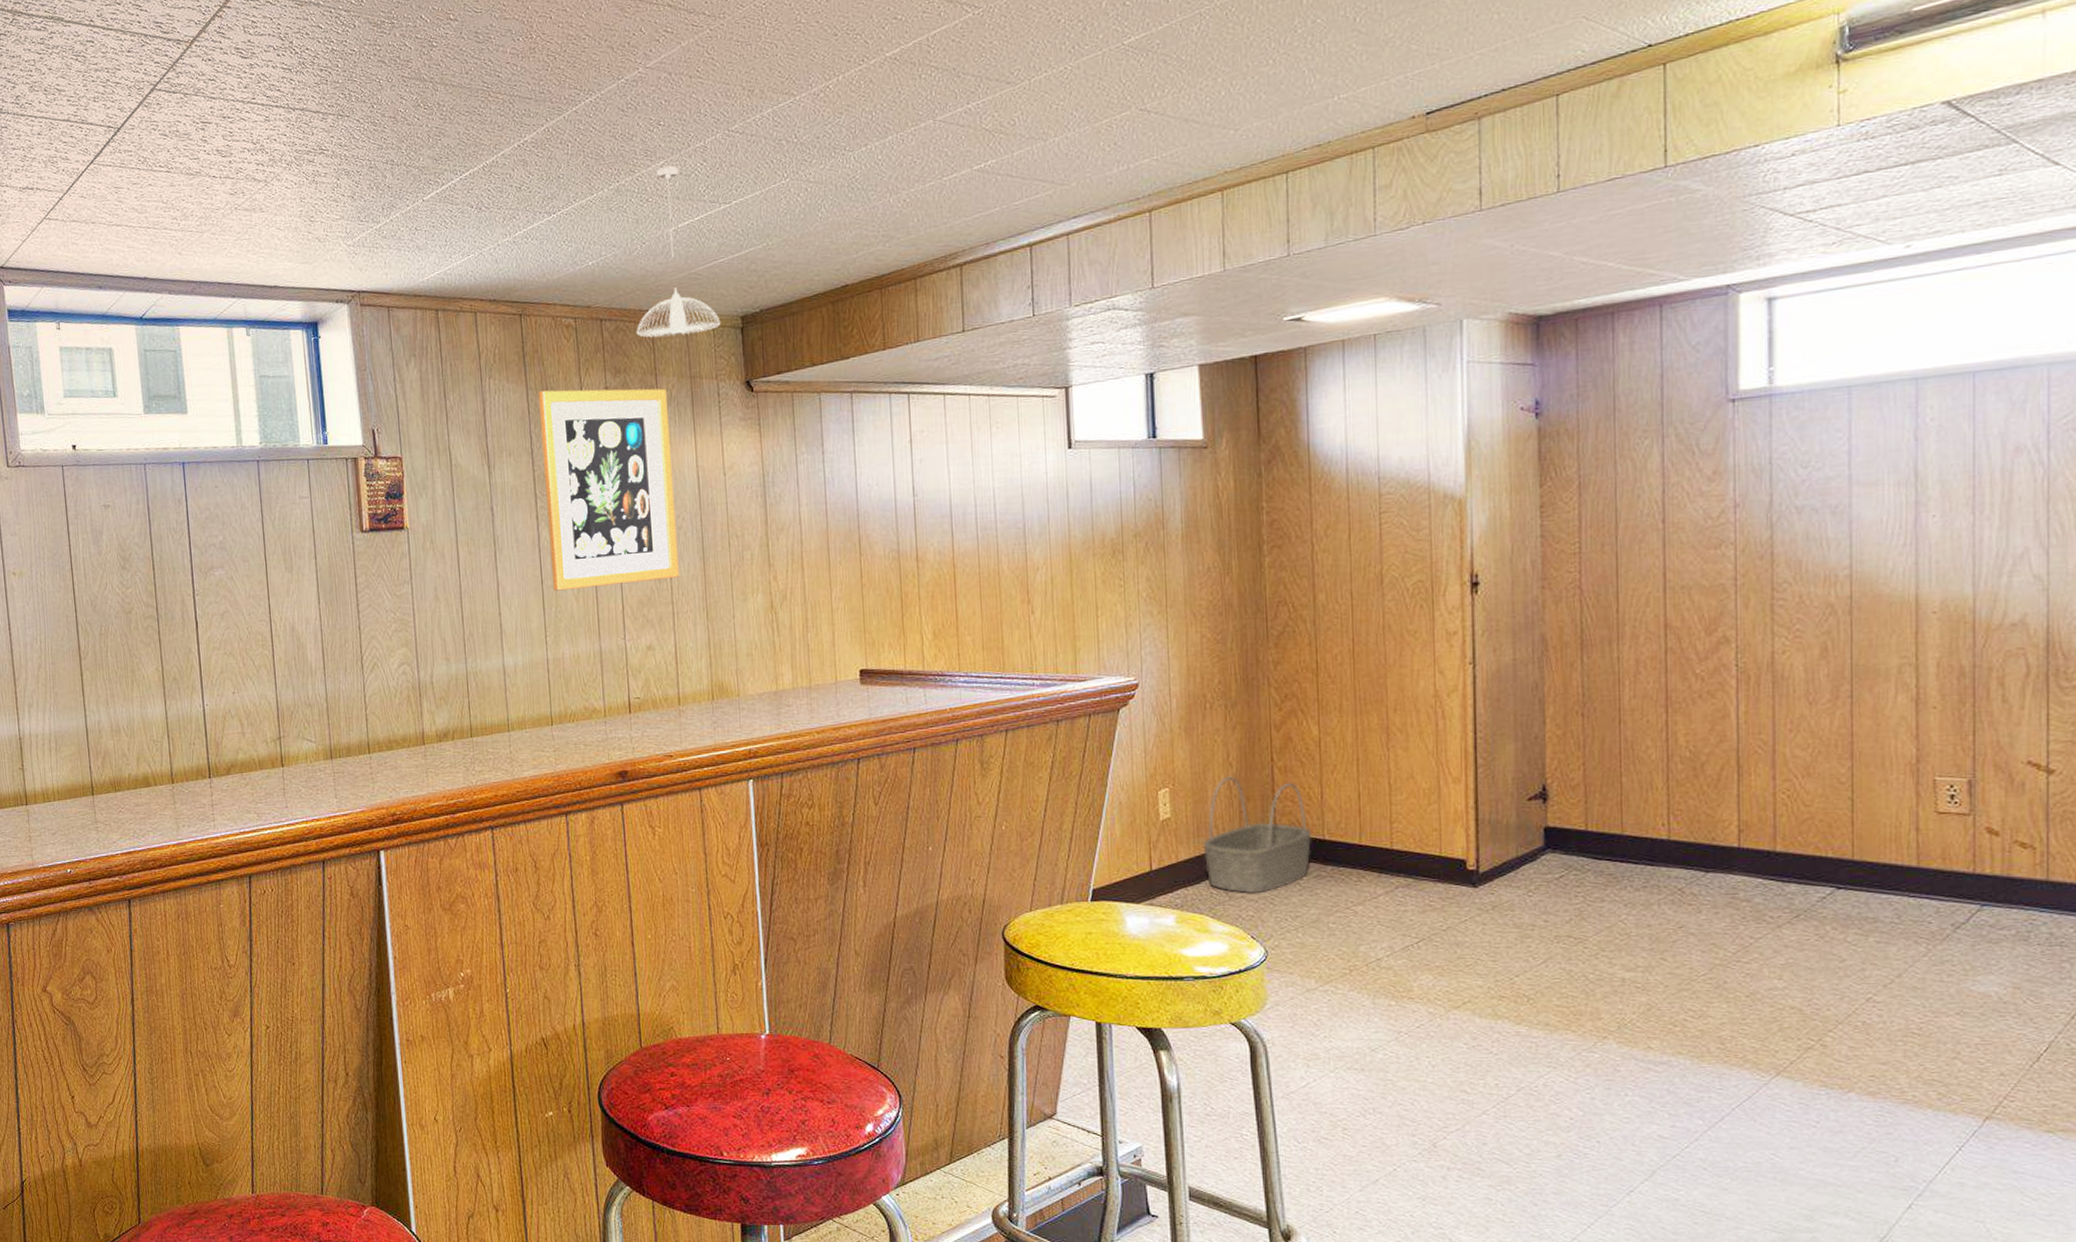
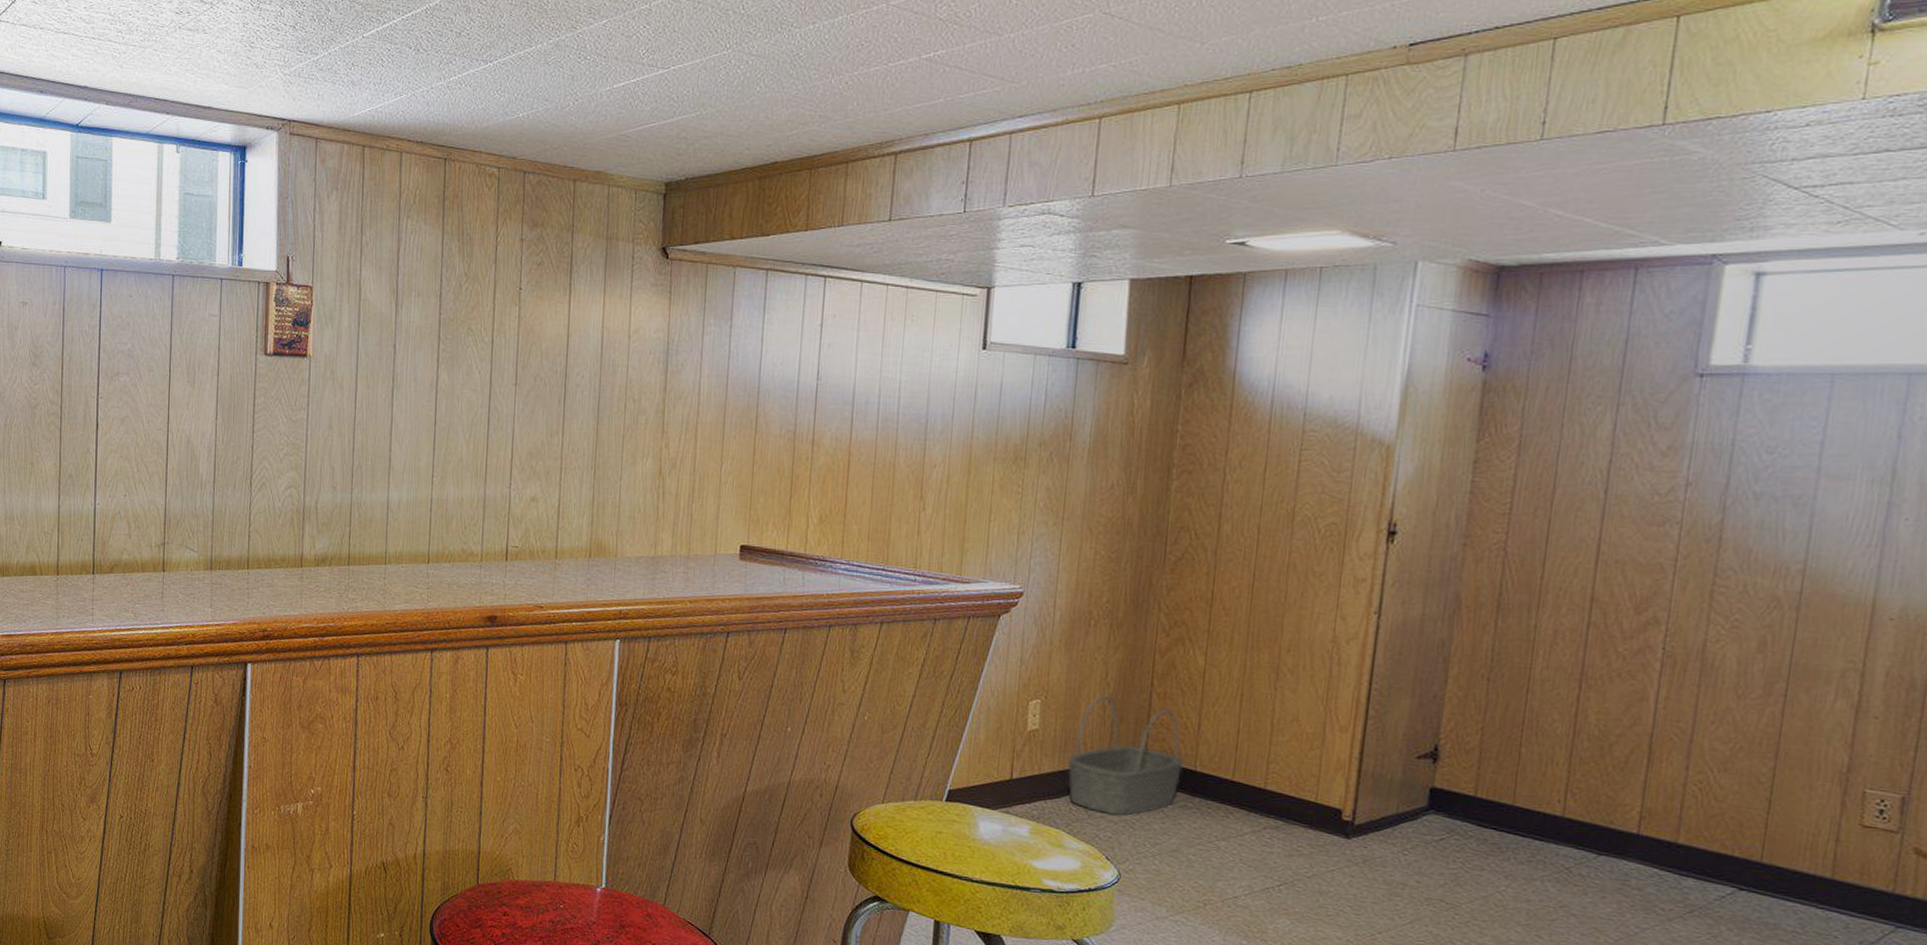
wall art: present [538,388,679,591] -> none [445,236,581,434]
pendant light: present [636,166,721,338] -> none [558,26,644,195]

